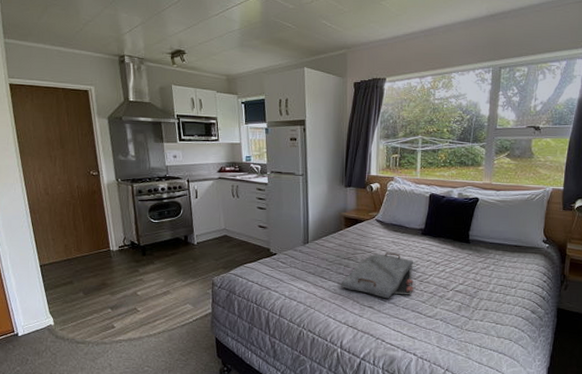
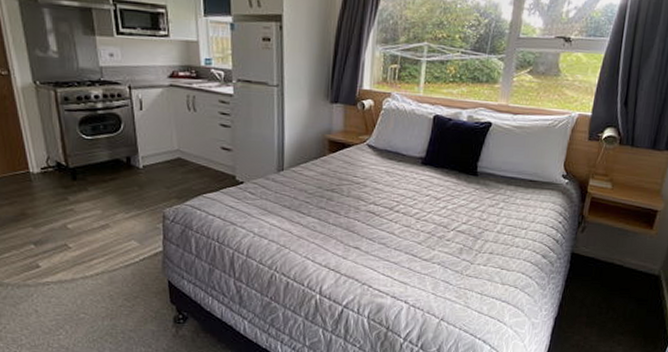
serving tray: present [341,252,414,299] -> none [322,184,411,239]

